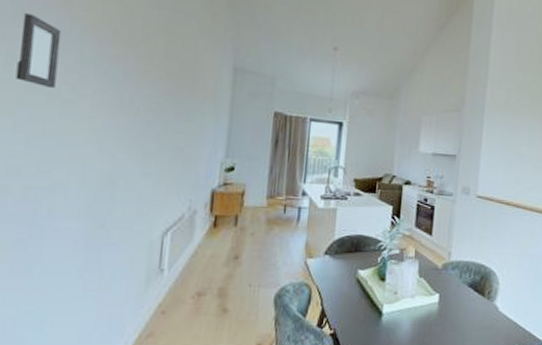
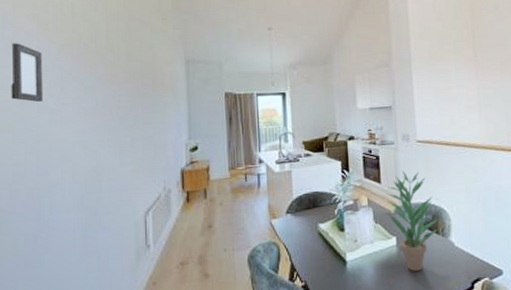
potted plant: none [434,225,485,333] -> present [386,170,438,272]

